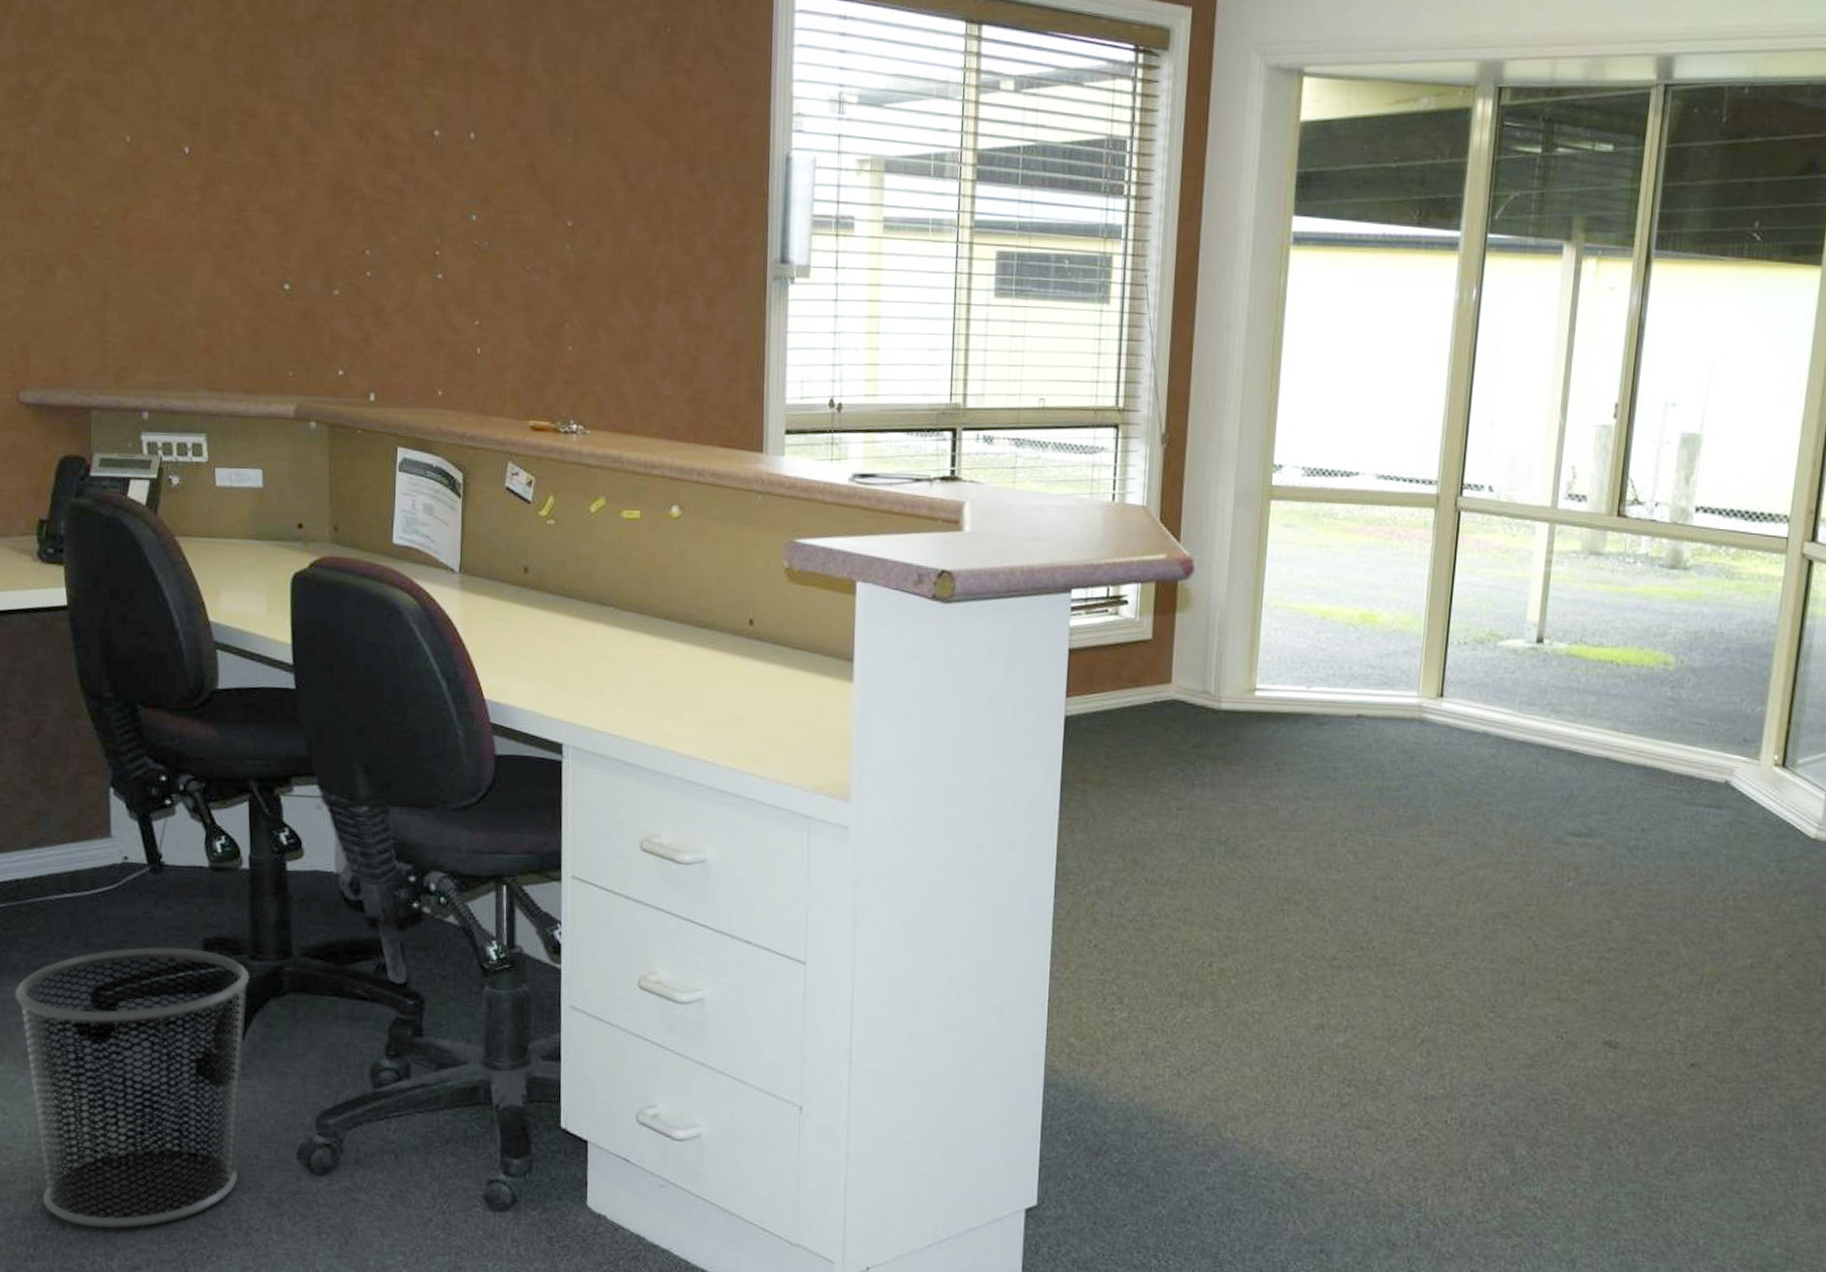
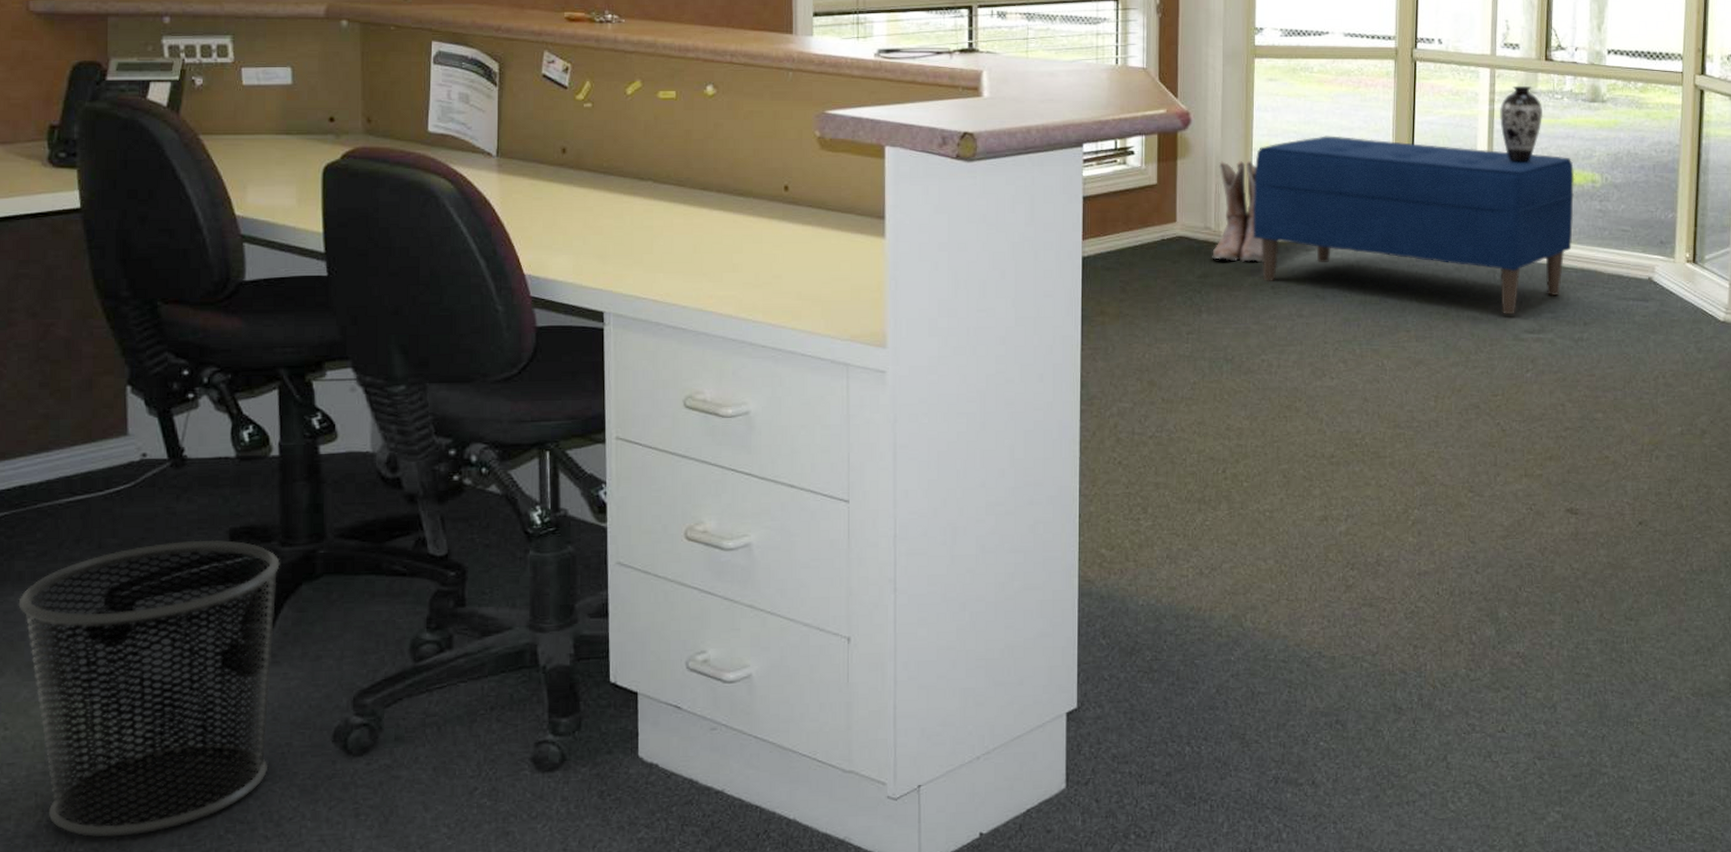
boots: none [1208,616,1268,735] -> present [1211,160,1263,263]
bench: none [1257,593,1644,813] -> present [1253,136,1575,314]
decorative vase: none [1556,545,1610,637] -> present [1499,85,1543,163]

